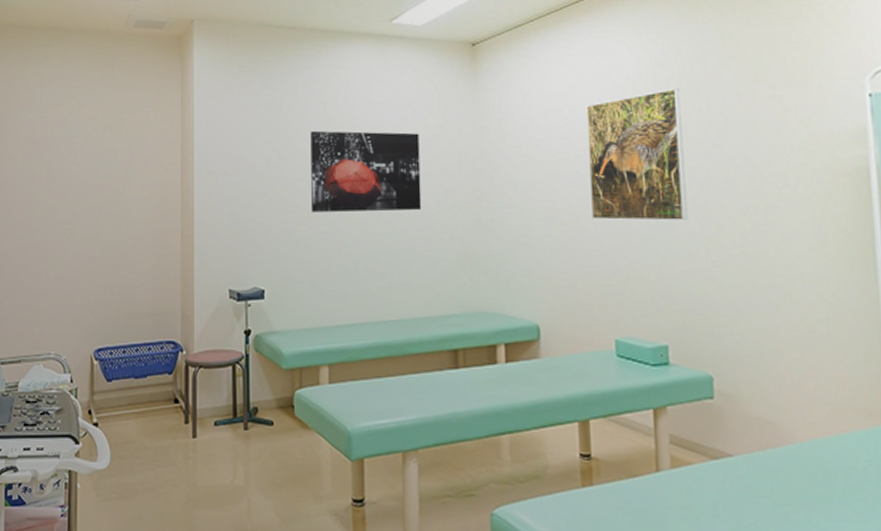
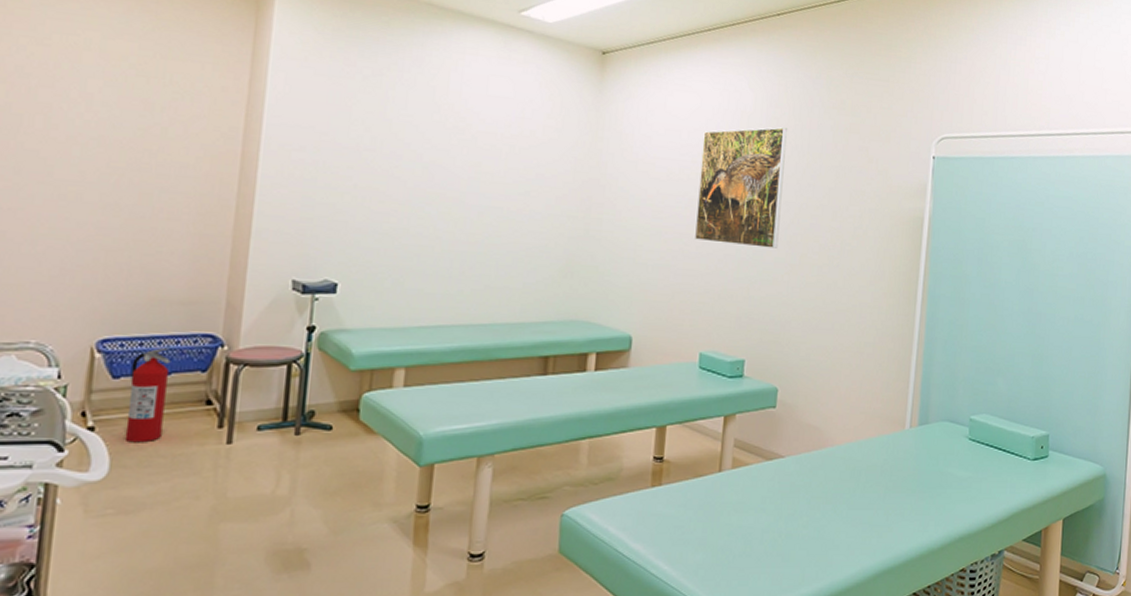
fire extinguisher: none [119,353,146,437] -> present [124,347,171,443]
wall art: present [310,130,422,212] -> none [404,115,536,213]

